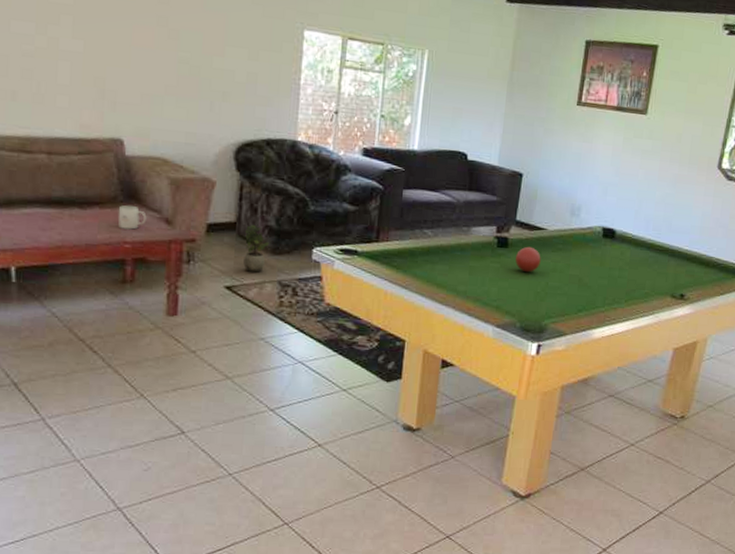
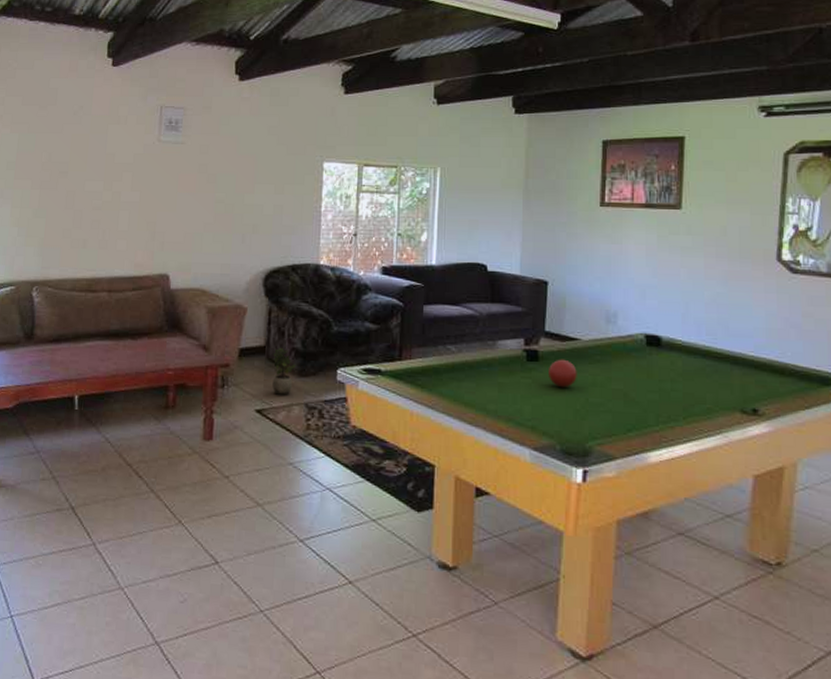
mug: present [117,205,147,231] -> none [162,334,187,358]

